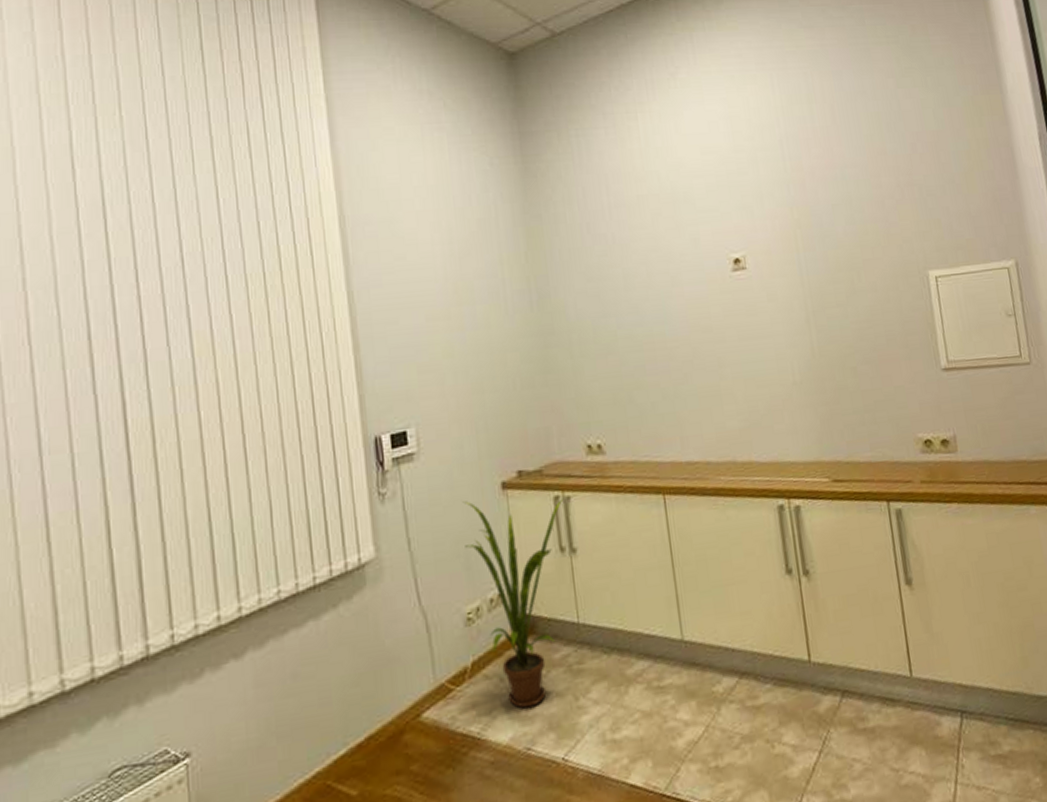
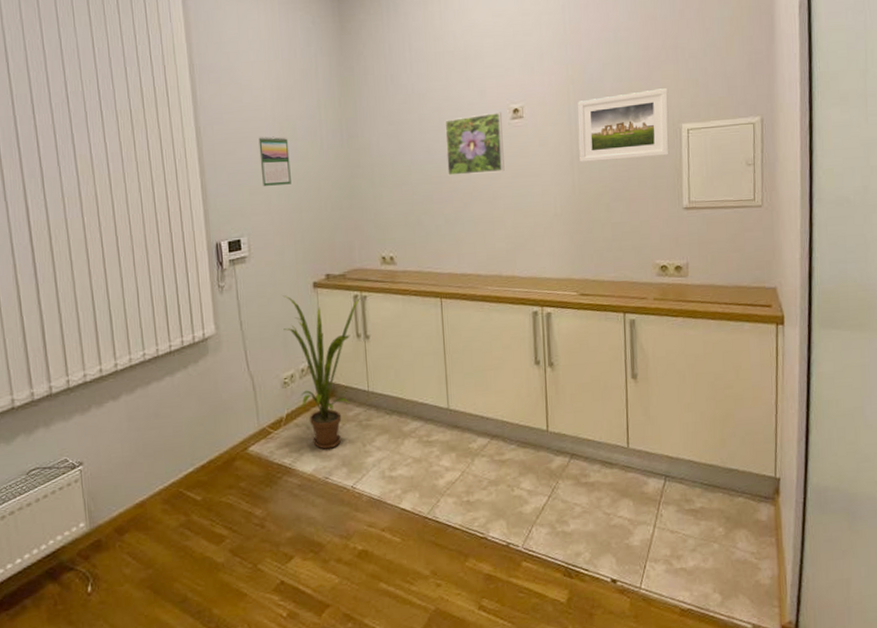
calendar: none [427,300,470,362] -> present [258,136,291,186]
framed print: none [654,262,730,341] -> present [444,112,505,176]
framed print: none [808,231,919,319] -> present [578,88,670,162]

